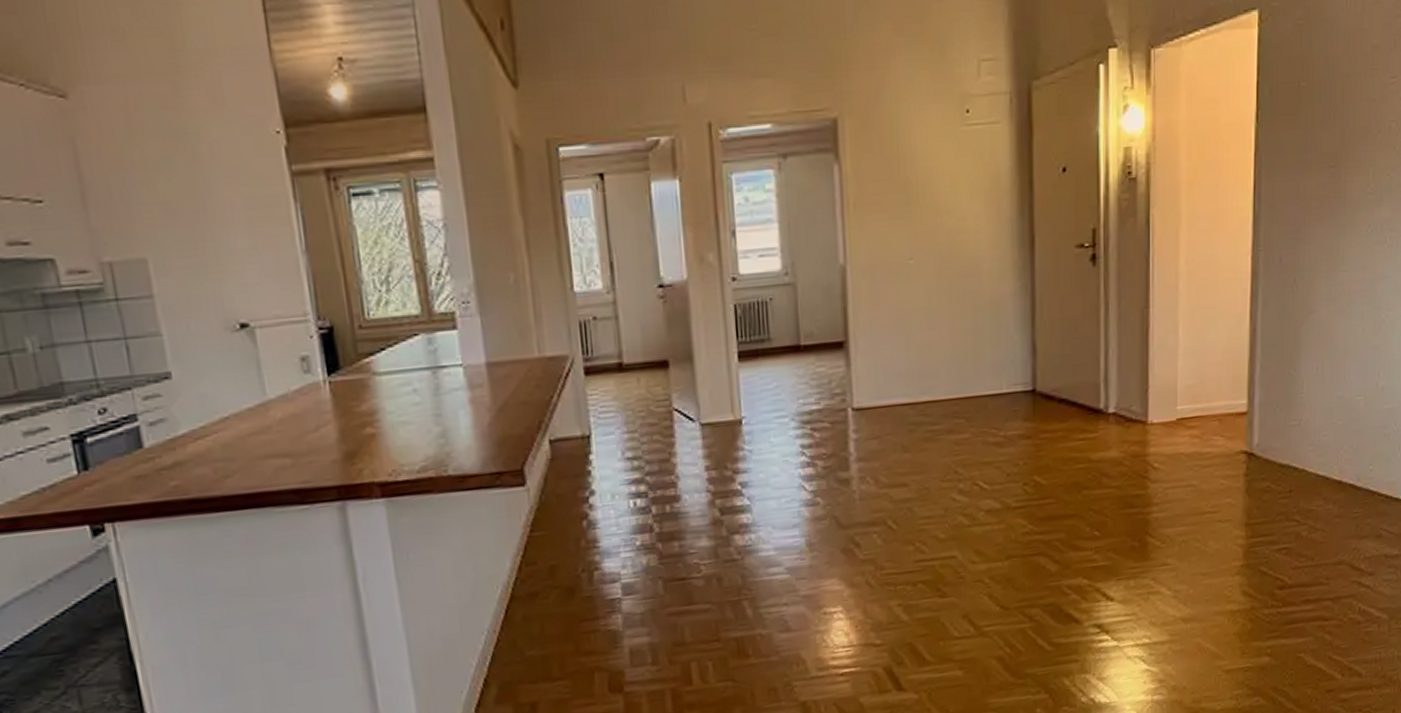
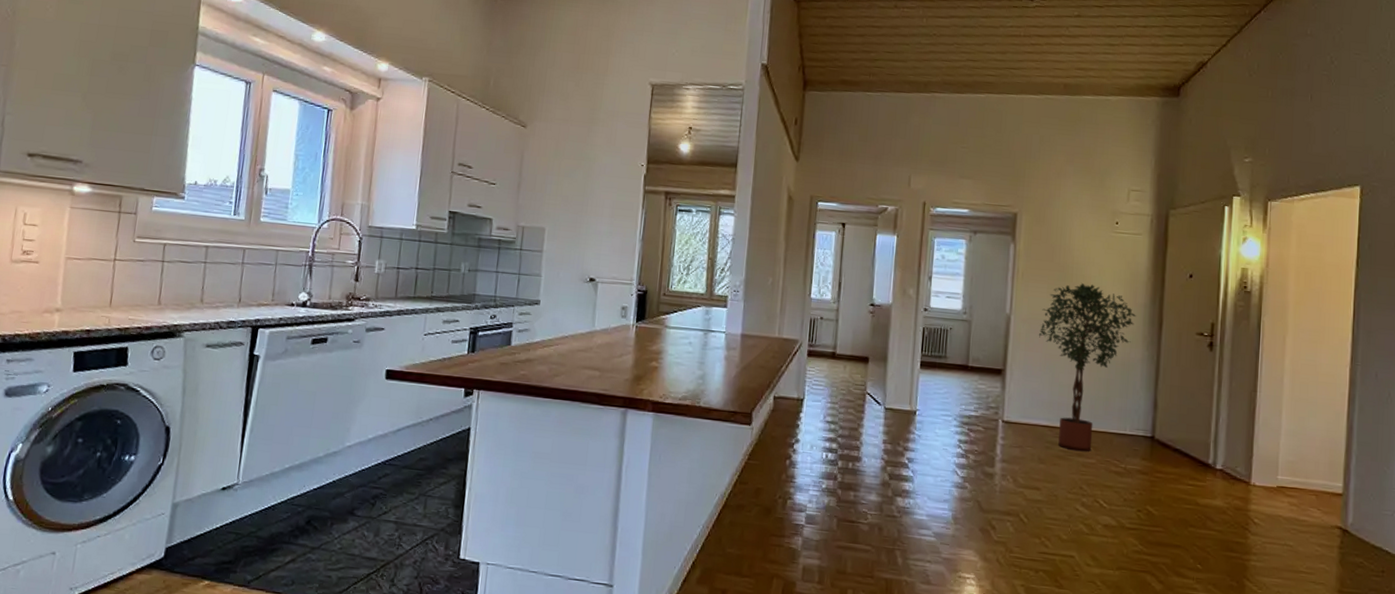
potted tree: none [883,203,1002,428] -> present [1038,282,1136,452]

